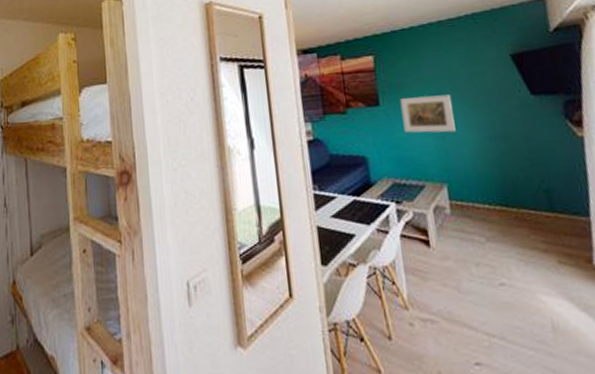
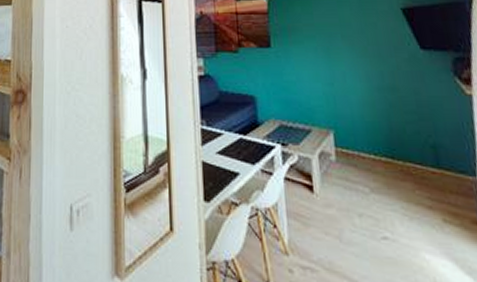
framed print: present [399,94,456,133] -> none [290,42,345,80]

